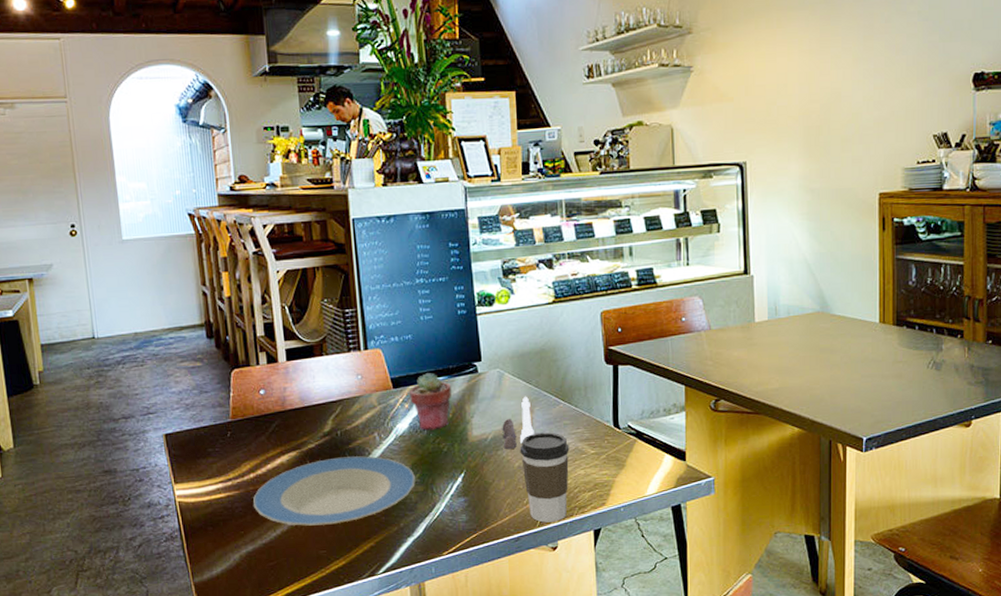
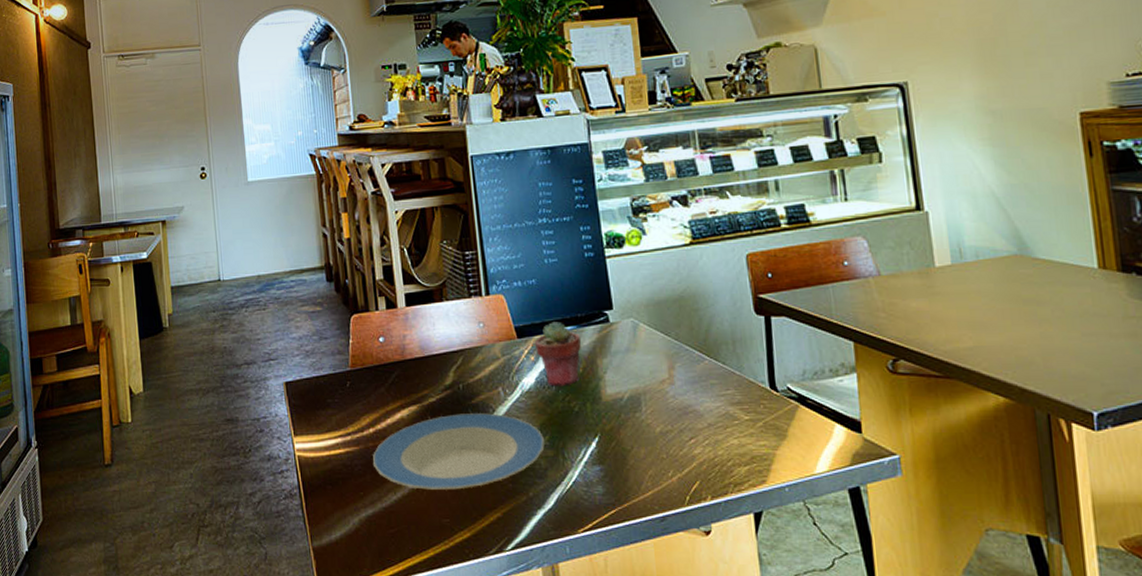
salt and pepper shaker set: present [502,396,534,449] -> none [639,350,677,411]
coffee cup: present [520,432,570,523] -> none [660,393,720,501]

